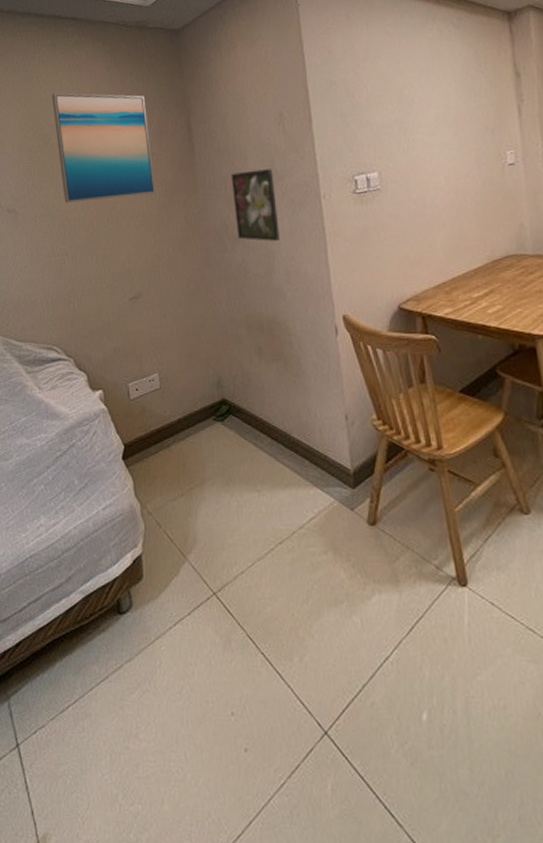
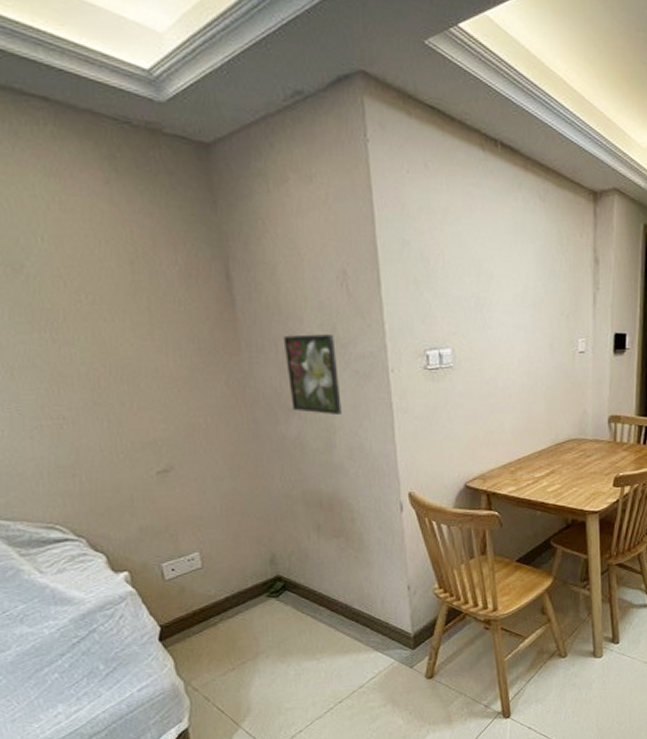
wall art: present [52,92,156,203] -> none [19,203,186,354]

